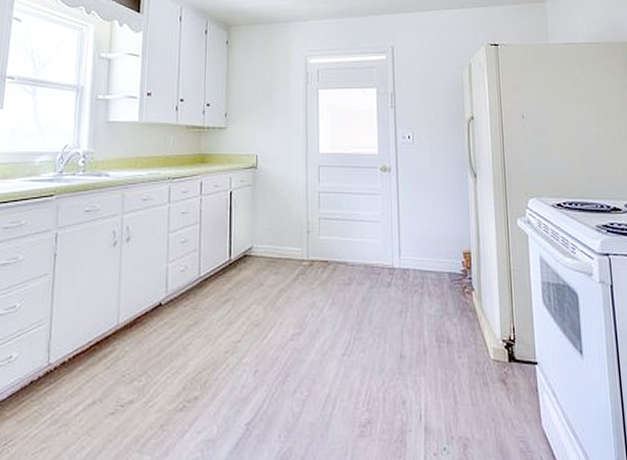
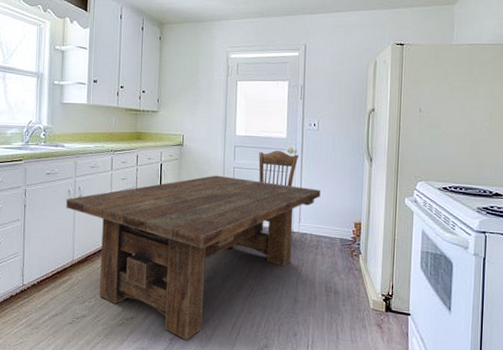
dining table: none [110,202,422,423] -> present [66,175,321,340]
dining chair: none [347,170,394,212] -> present [258,151,299,187]

